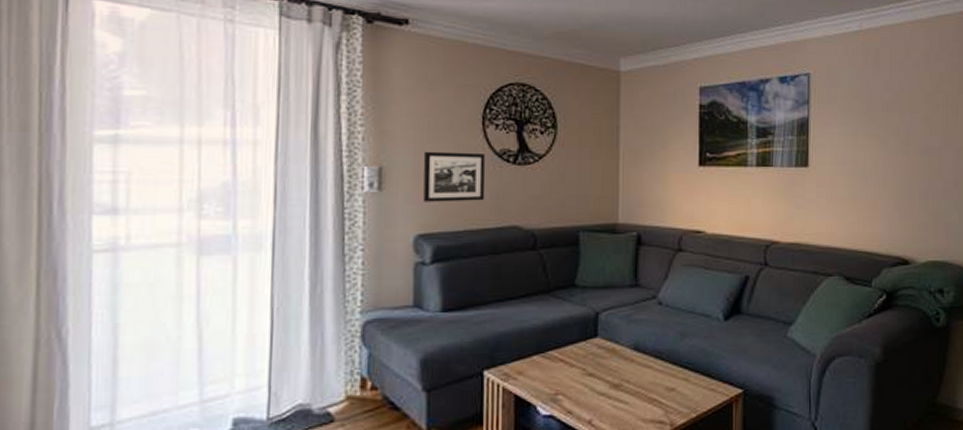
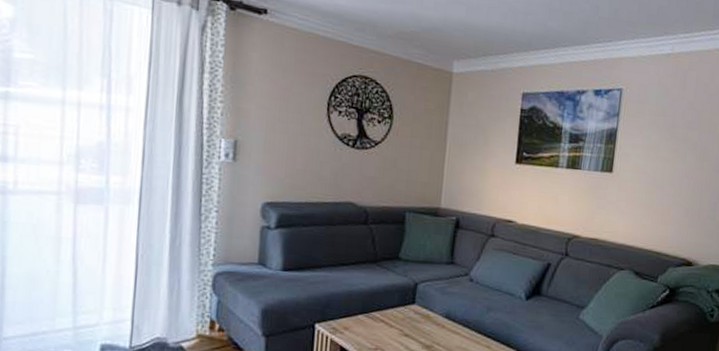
picture frame: present [423,151,486,202] -> none [272,129,328,178]

